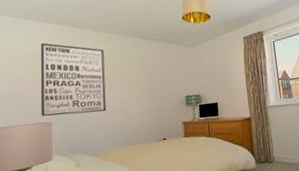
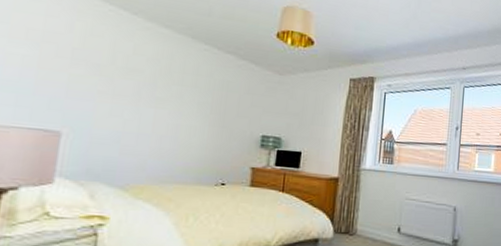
wall art: present [40,43,106,116] -> none [45,18,158,133]

